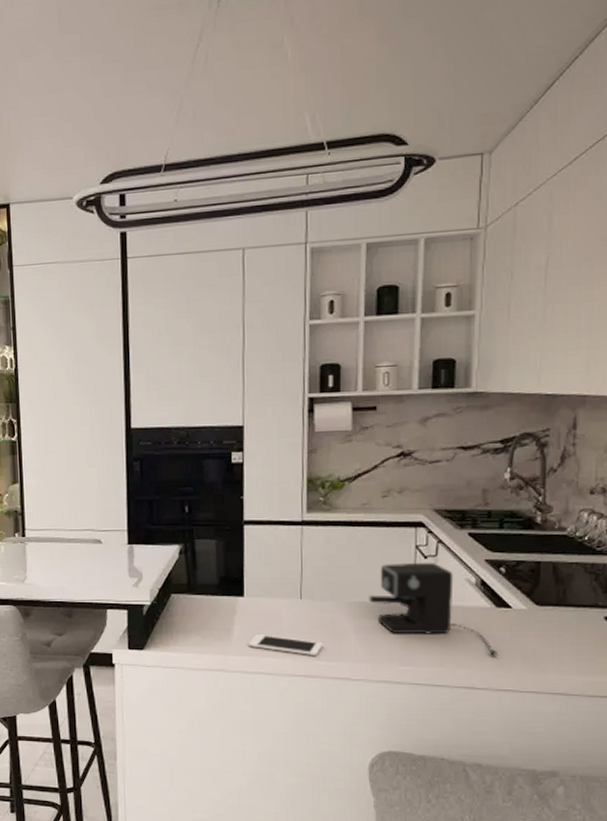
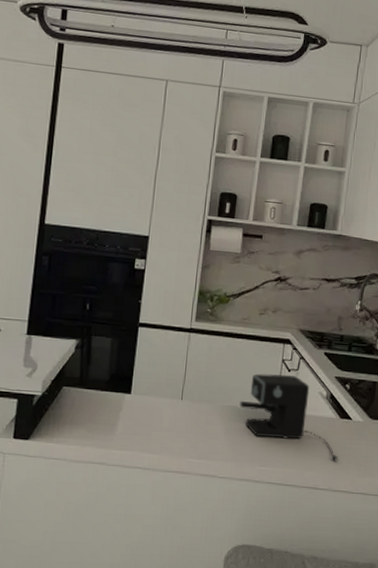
cell phone: present [248,634,323,657] -> none [130,431,197,454]

